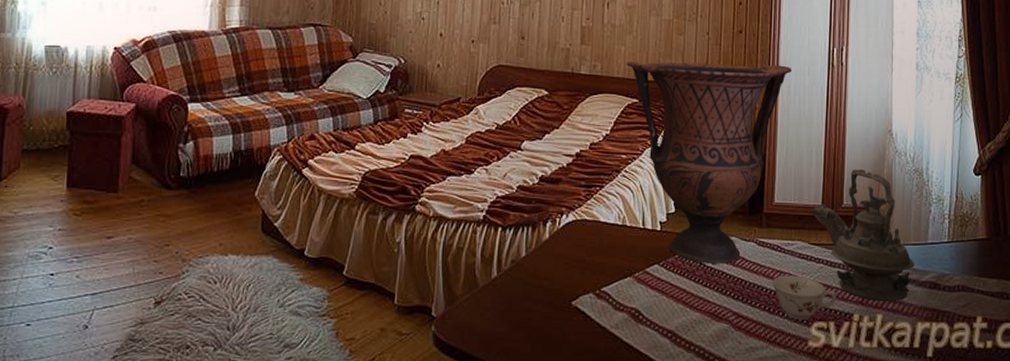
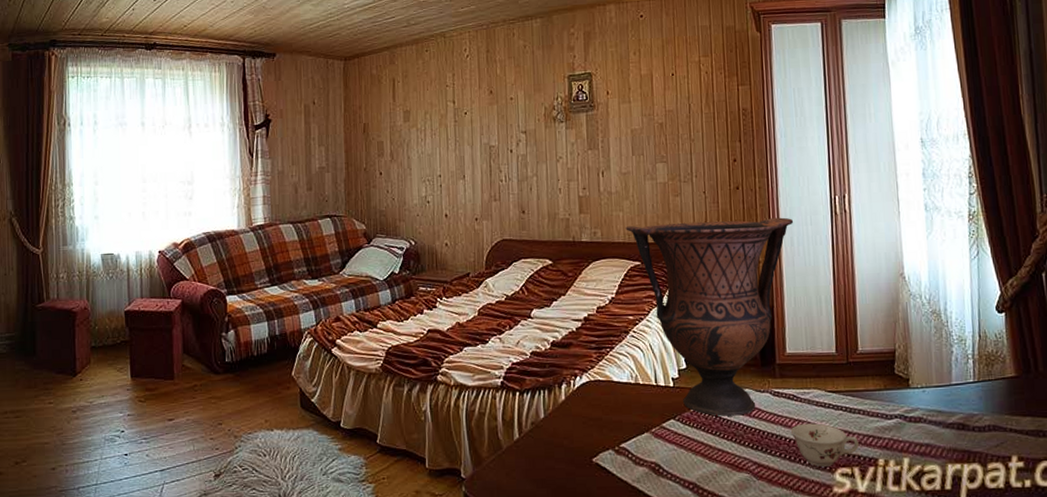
teapot: present [812,169,915,302] -> none [826,315,940,446]

